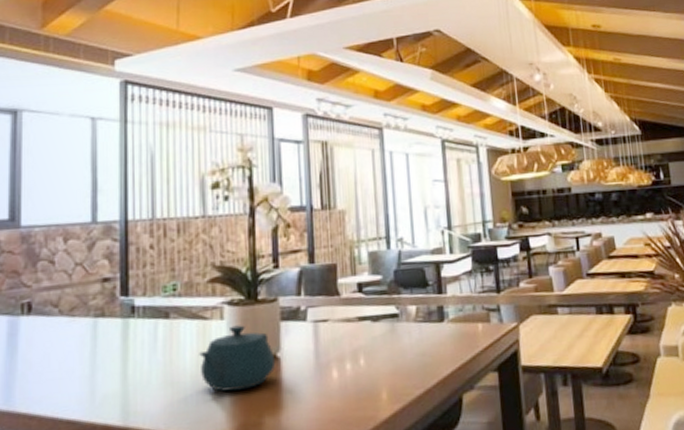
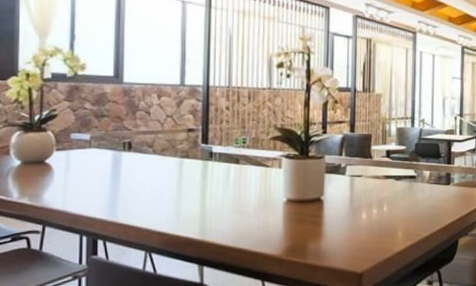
teapot: present [199,325,276,392] -> none [261,174,320,221]

